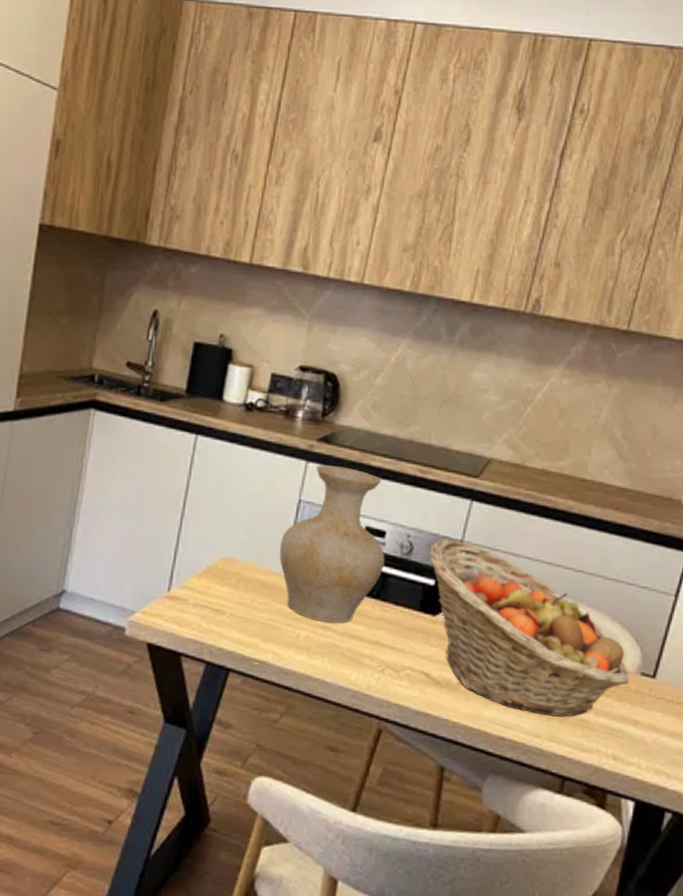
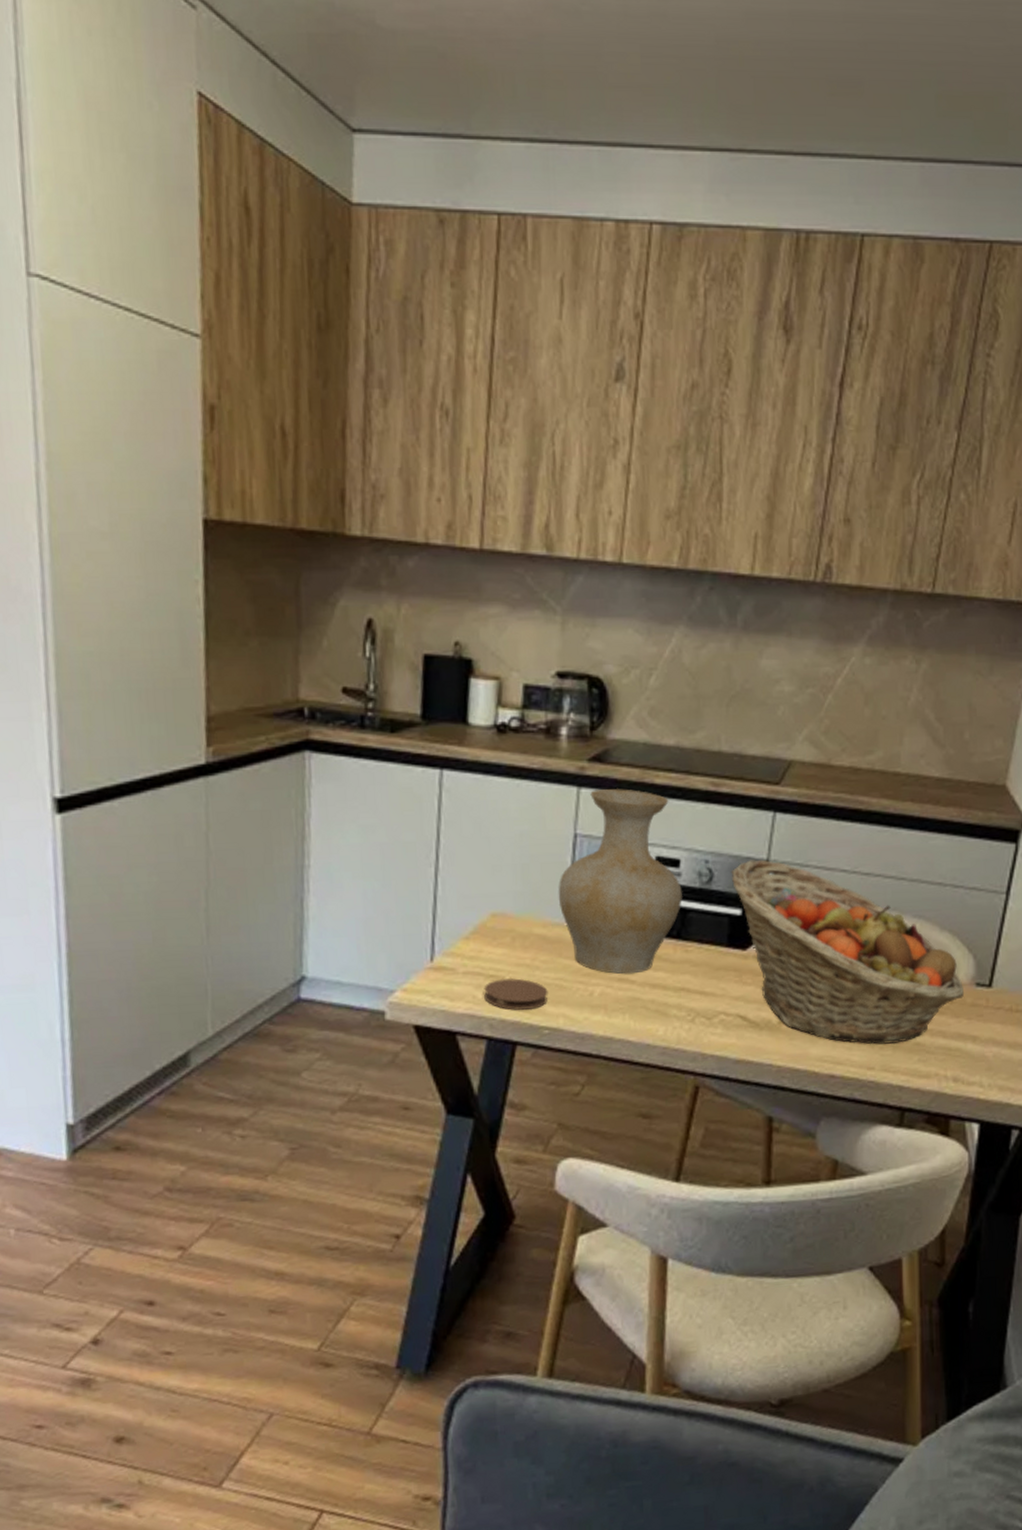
coaster: none [208,613,262,644] -> present [484,978,548,1010]

